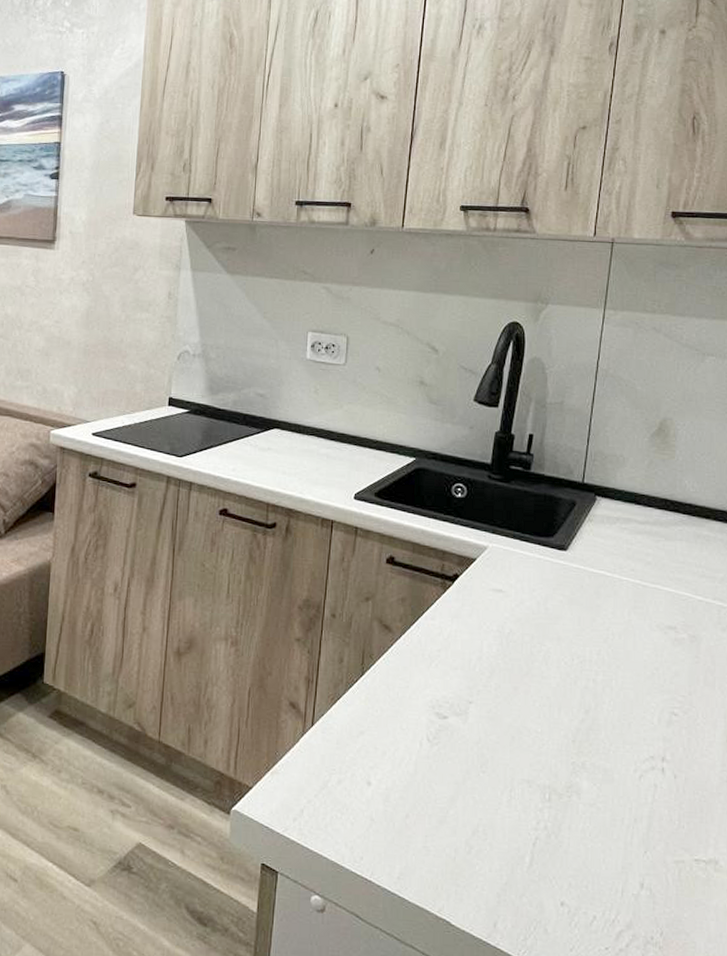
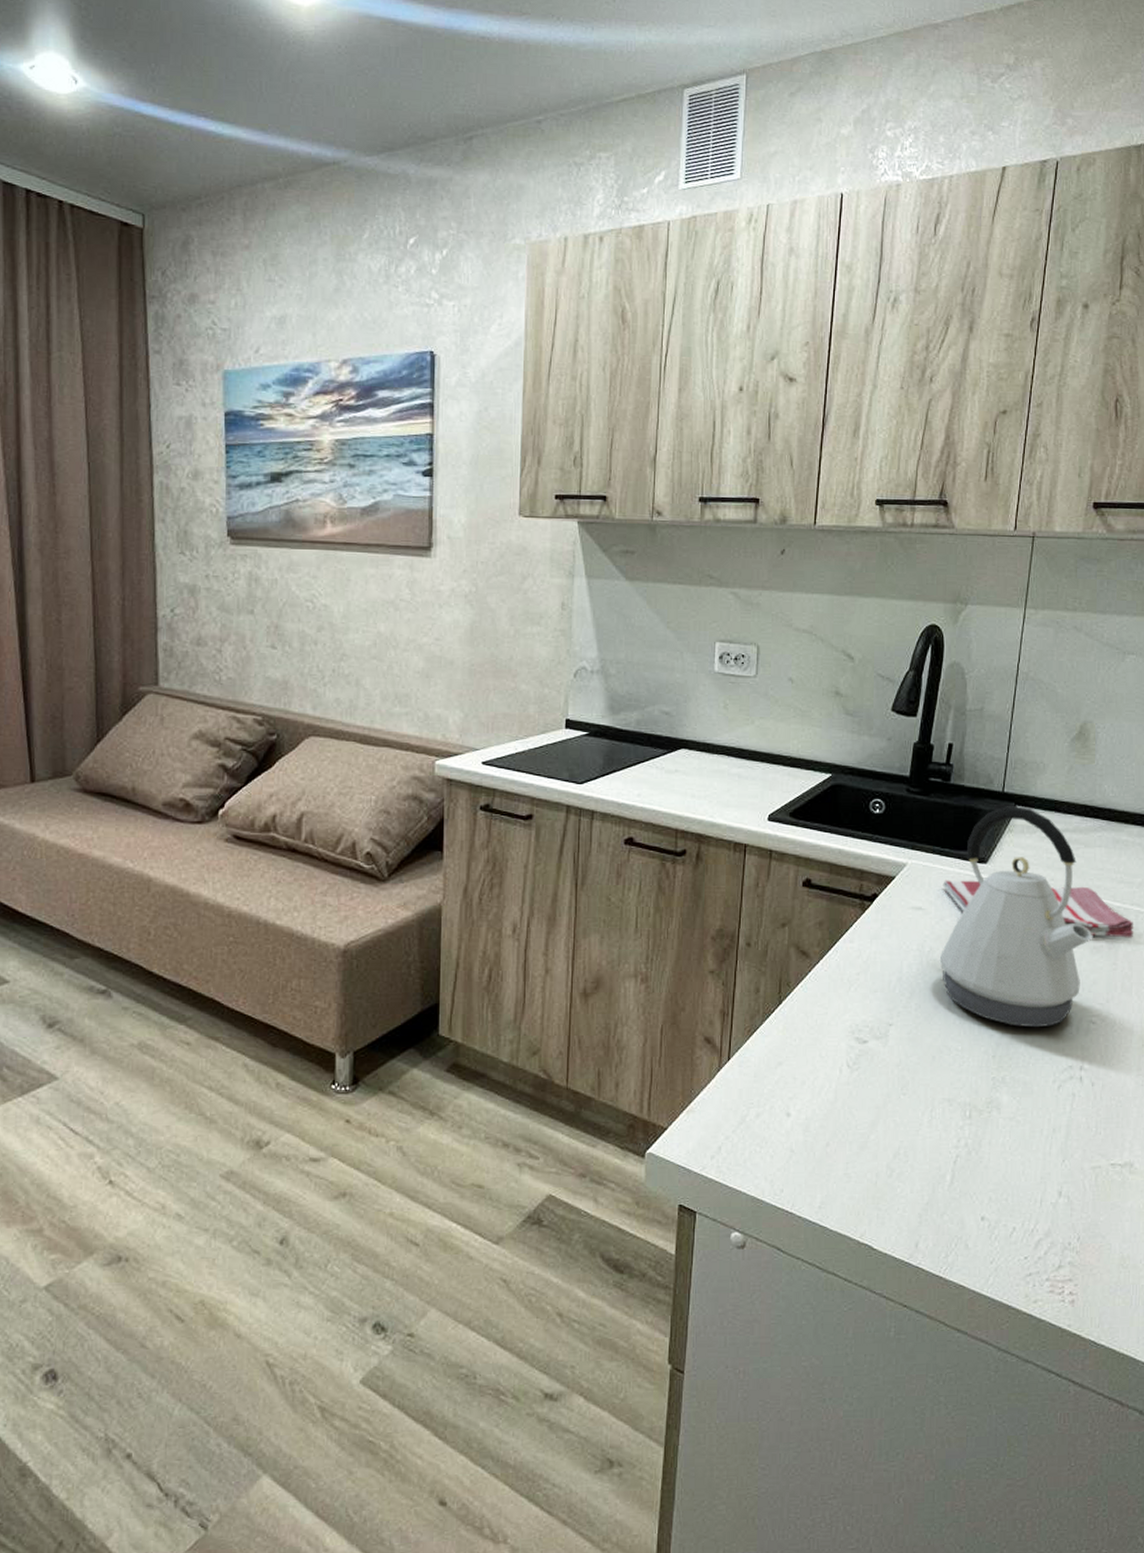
kettle: none [519,496,675,715] -> present [939,806,1093,1027]
dish towel: none [523,564,717,633] -> present [943,880,1134,938]

